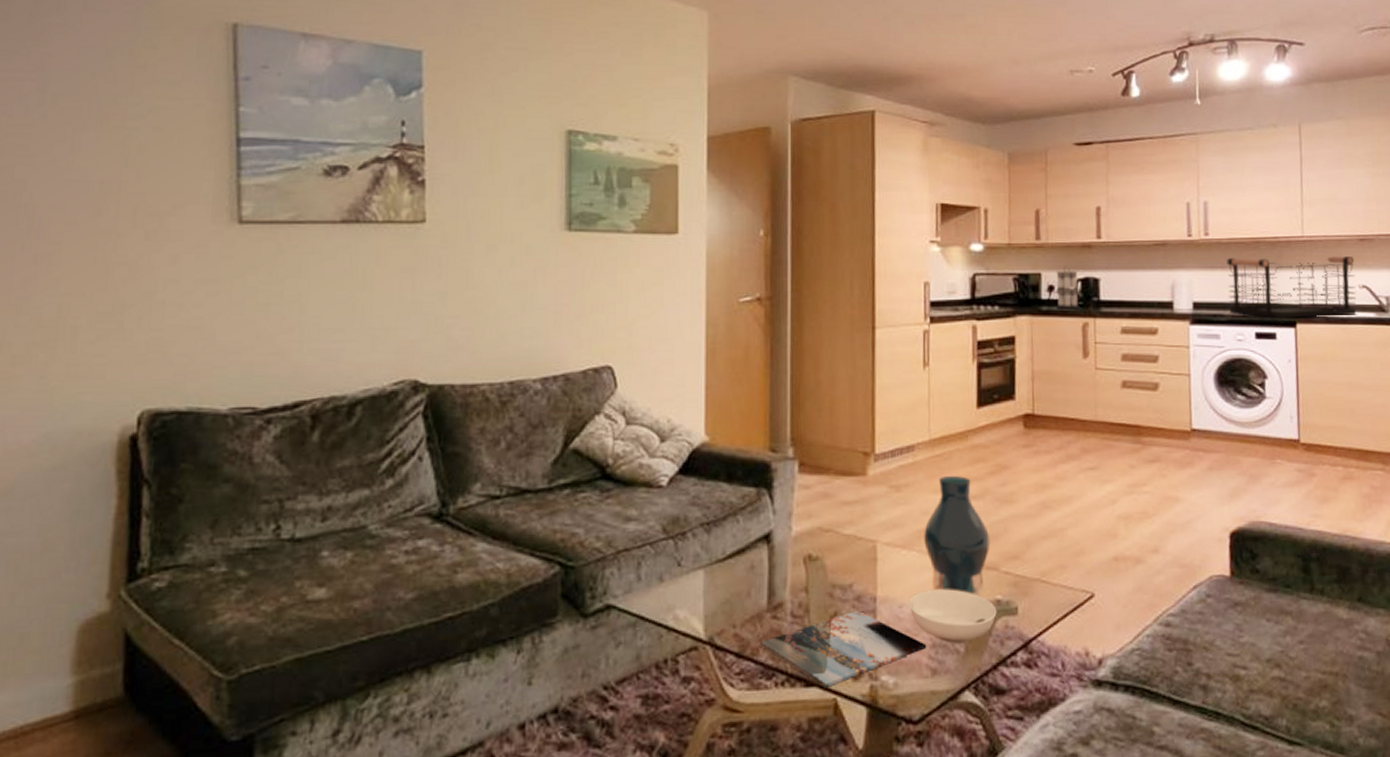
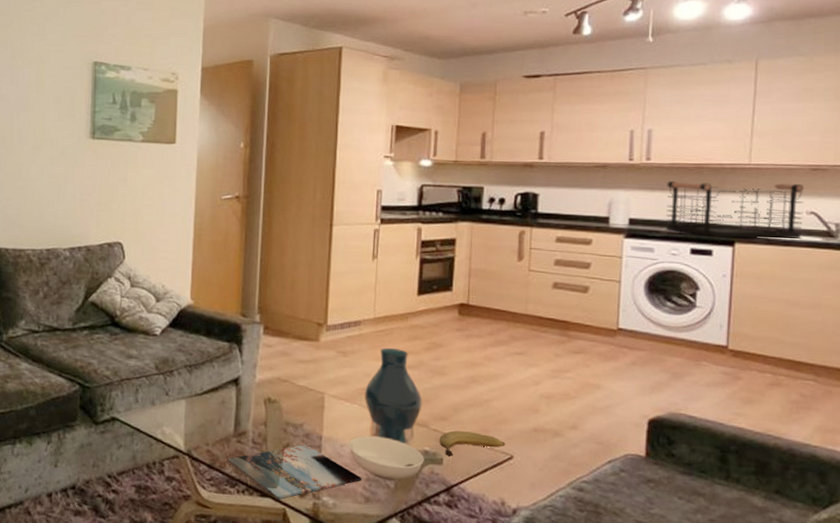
fruit: none [1012,570,1085,605] -> present [439,431,506,458]
spice rack: present [1056,265,1080,309] -> none [496,181,518,219]

